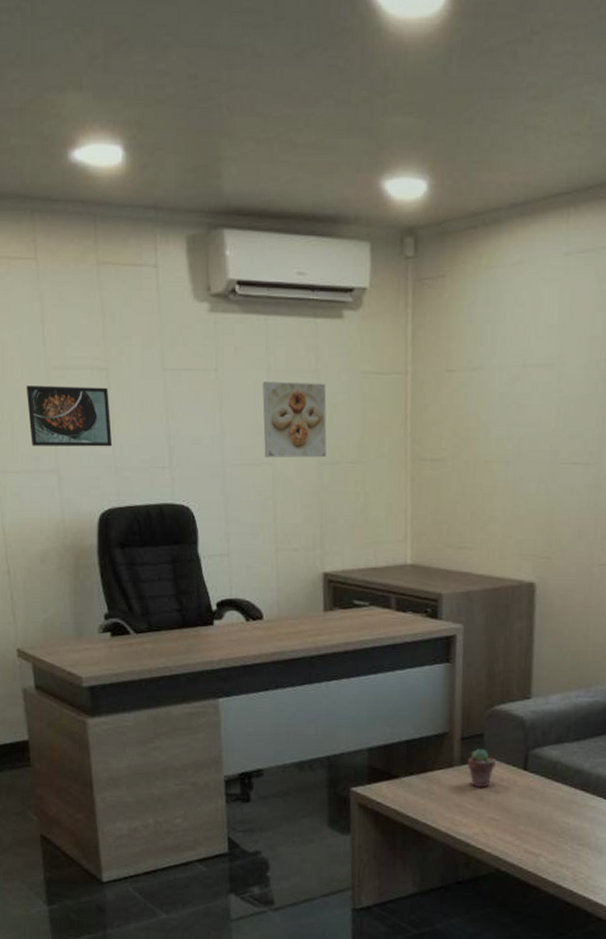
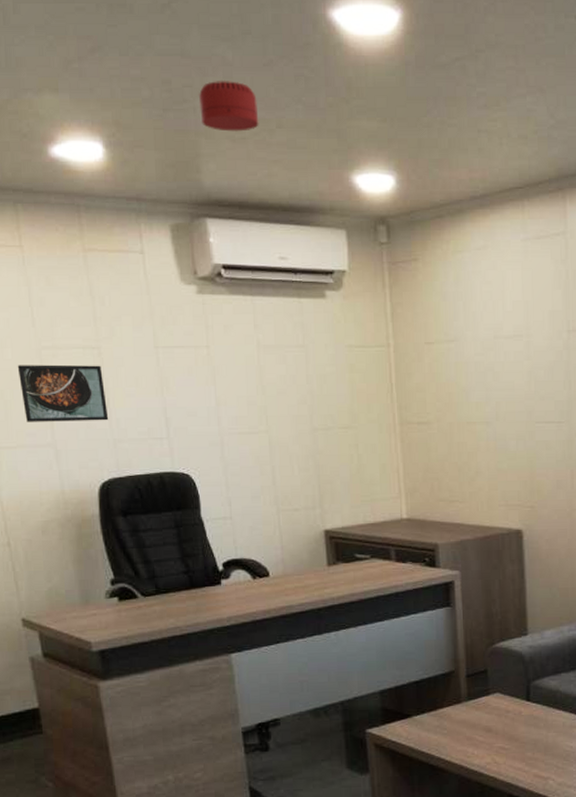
smoke detector: none [224,73,286,132] -> present [198,80,259,132]
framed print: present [263,381,327,458] -> none [254,356,319,426]
potted succulent: present [467,749,496,788] -> none [474,684,500,721]

